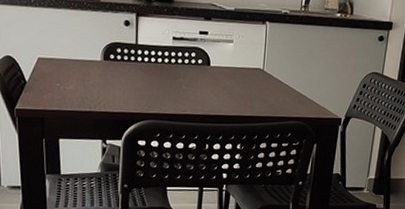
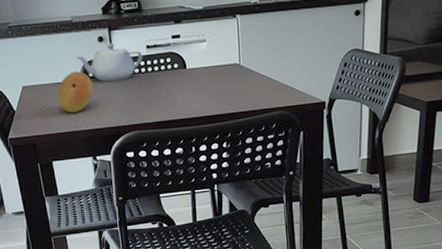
fruit: none [74,51,112,93] -> present [57,71,93,114]
teapot: none [98,29,168,68] -> present [75,43,143,82]

